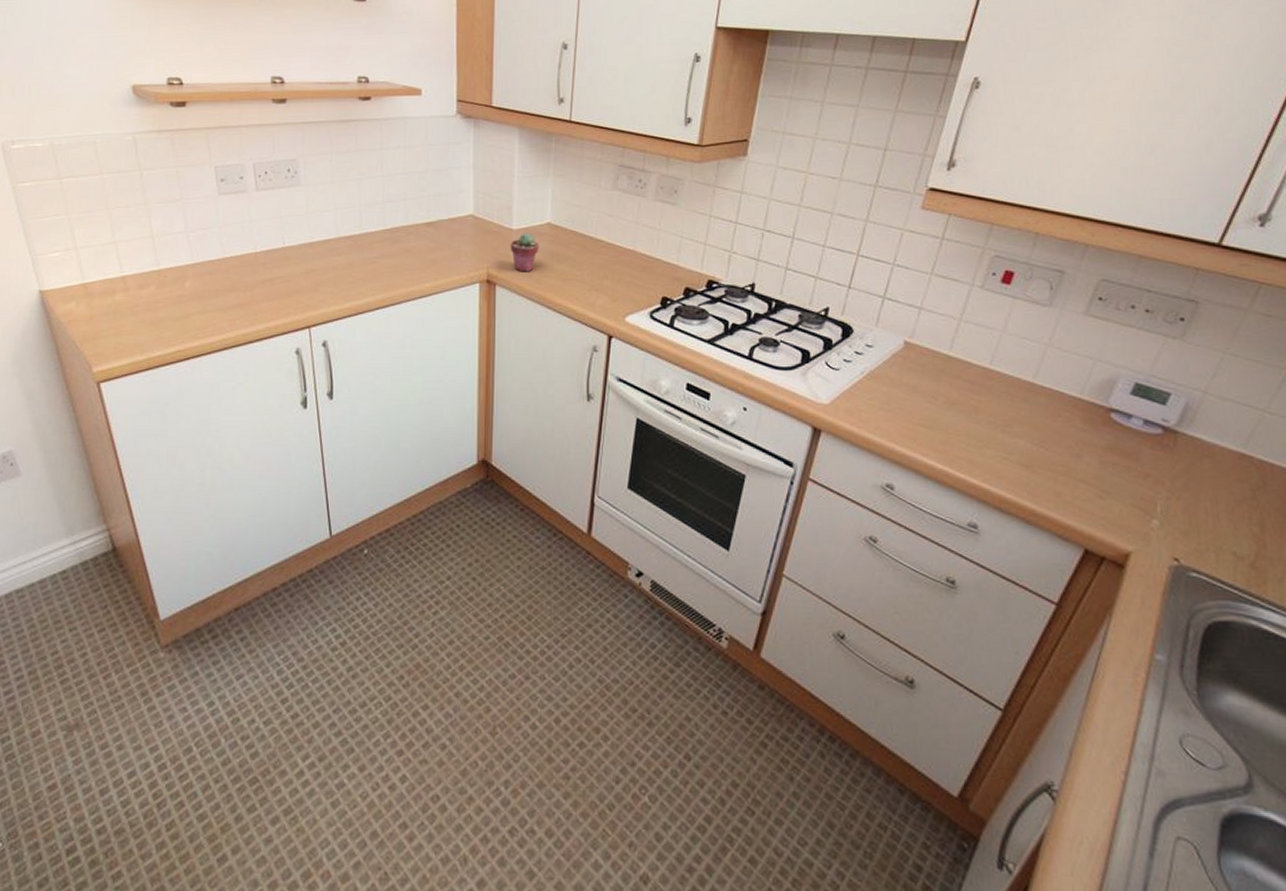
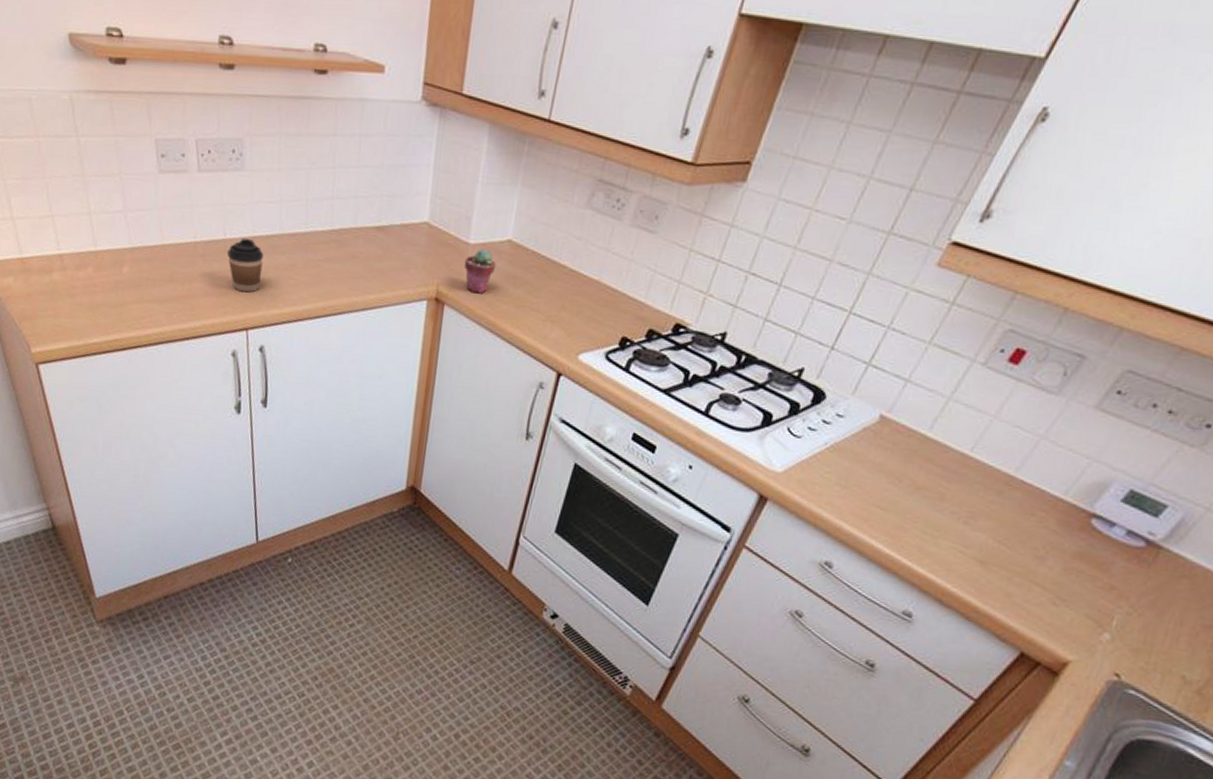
coffee cup: none [287,245,322,293] -> present [227,239,264,293]

